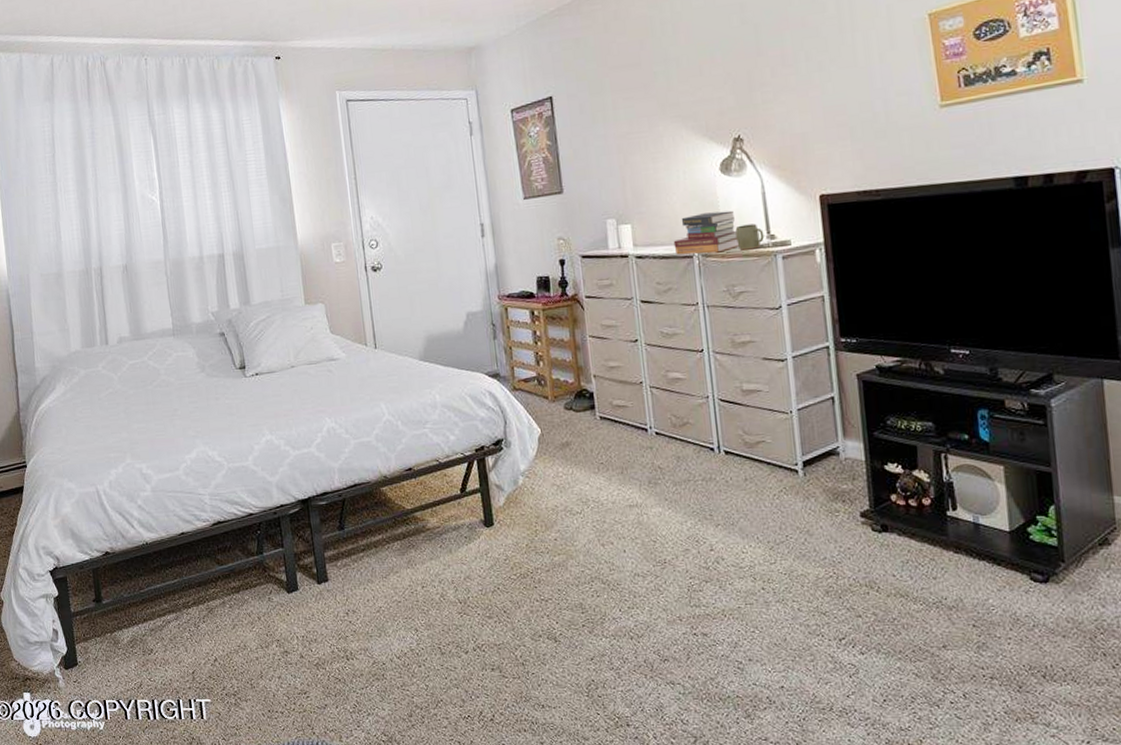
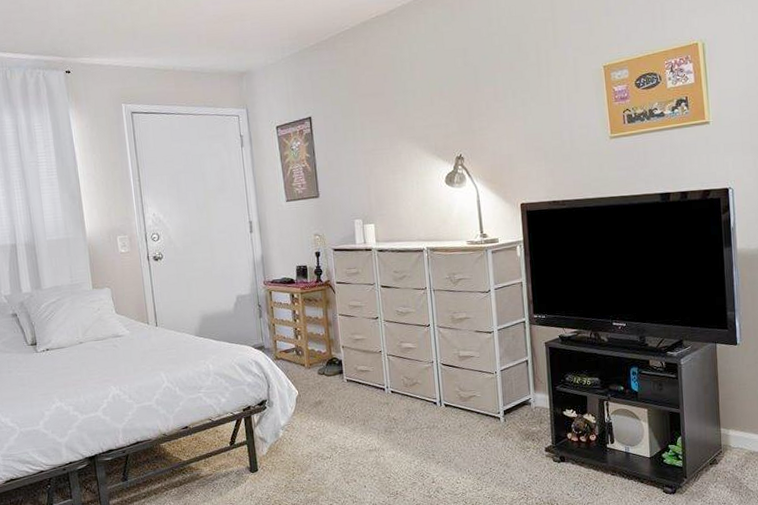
books: present [673,210,739,255] -> none [408,214,459,250]
mug: present [735,223,764,250] -> none [456,225,478,246]

